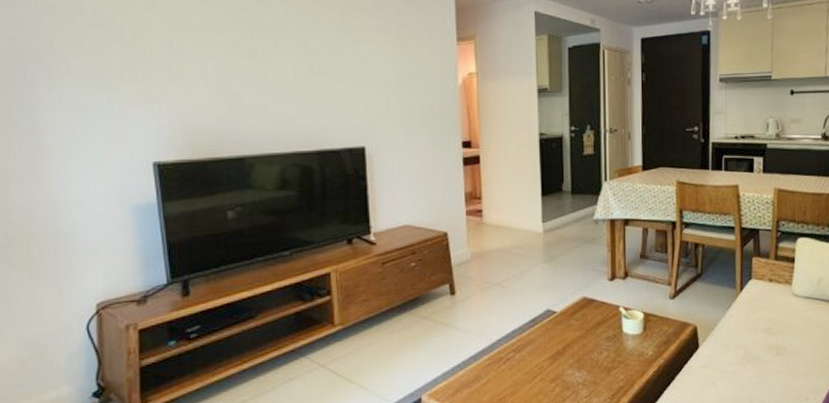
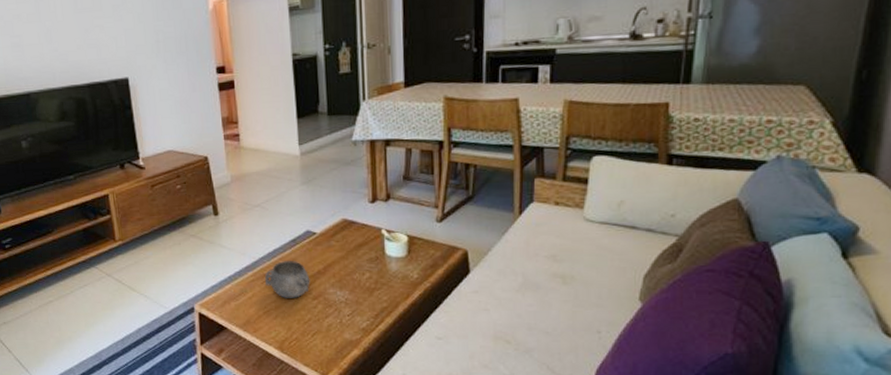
decorative bowl: none [502,342,549,383] -> present [265,261,310,298]

